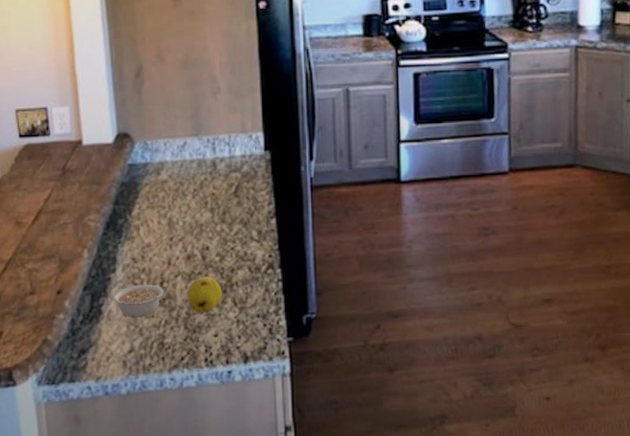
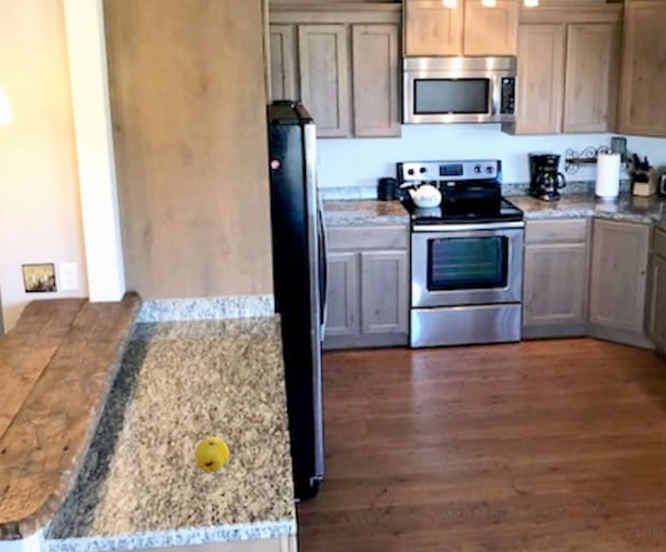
legume: present [112,284,165,317] -> none [120,443,172,475]

